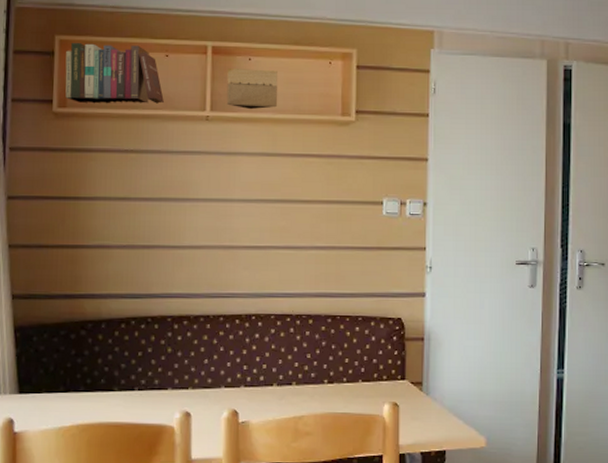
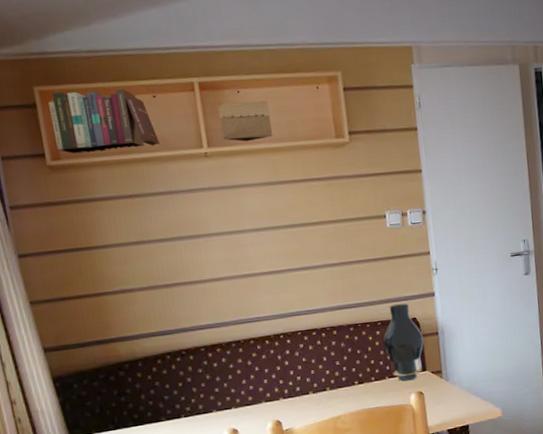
vase: none [361,301,406,388] -> present [382,303,424,381]

